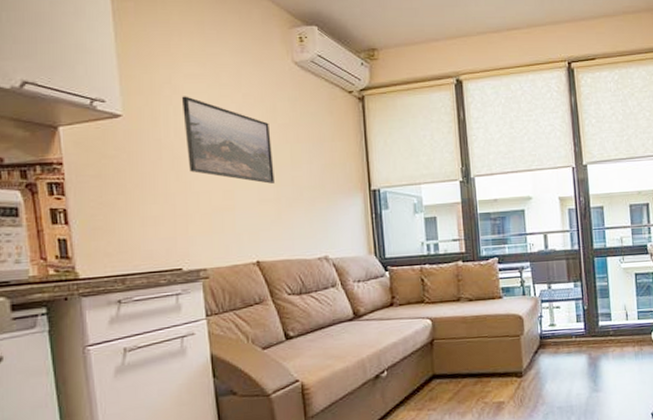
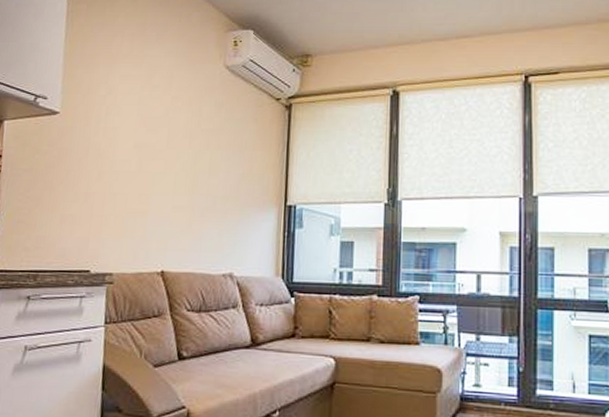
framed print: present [181,96,275,184] -> none [111,96,193,190]

